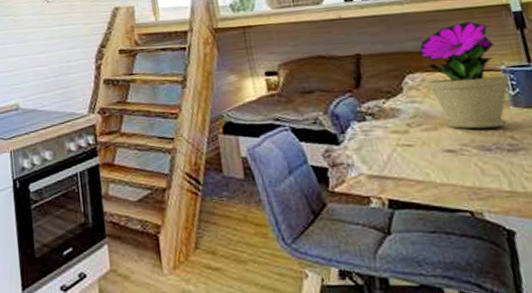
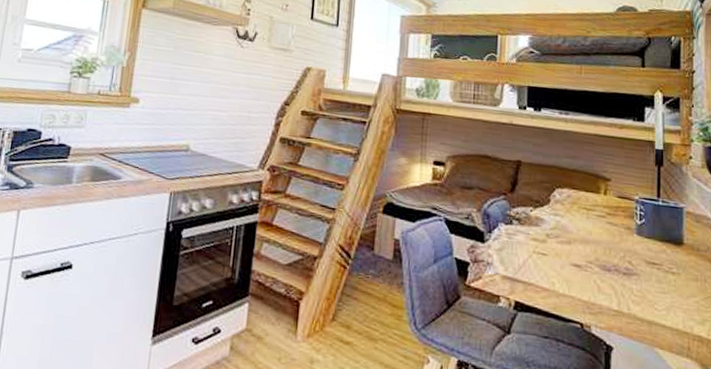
flower pot: present [418,21,510,129] -> none [570,149,639,252]

